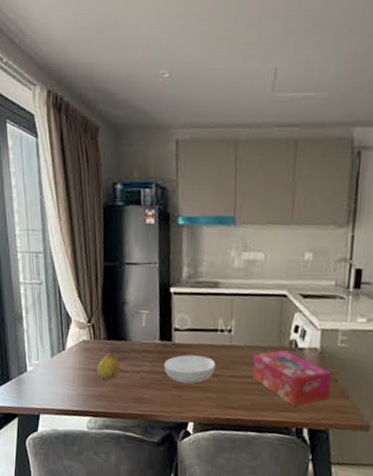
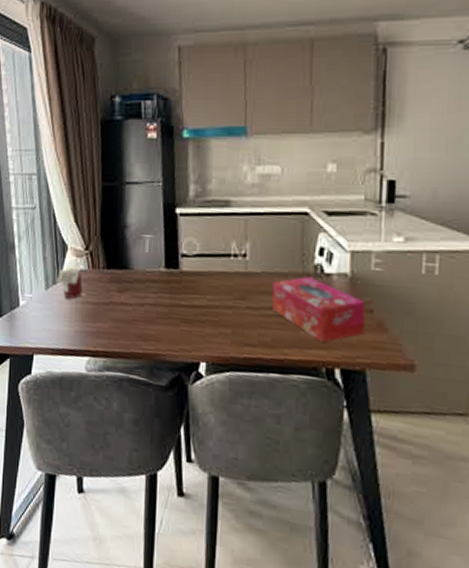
jar: none [60,337,86,366] -> present [55,266,83,299]
fruit: present [97,349,121,380] -> none [96,279,122,315]
serving bowl: present [164,354,216,384] -> none [170,284,230,317]

